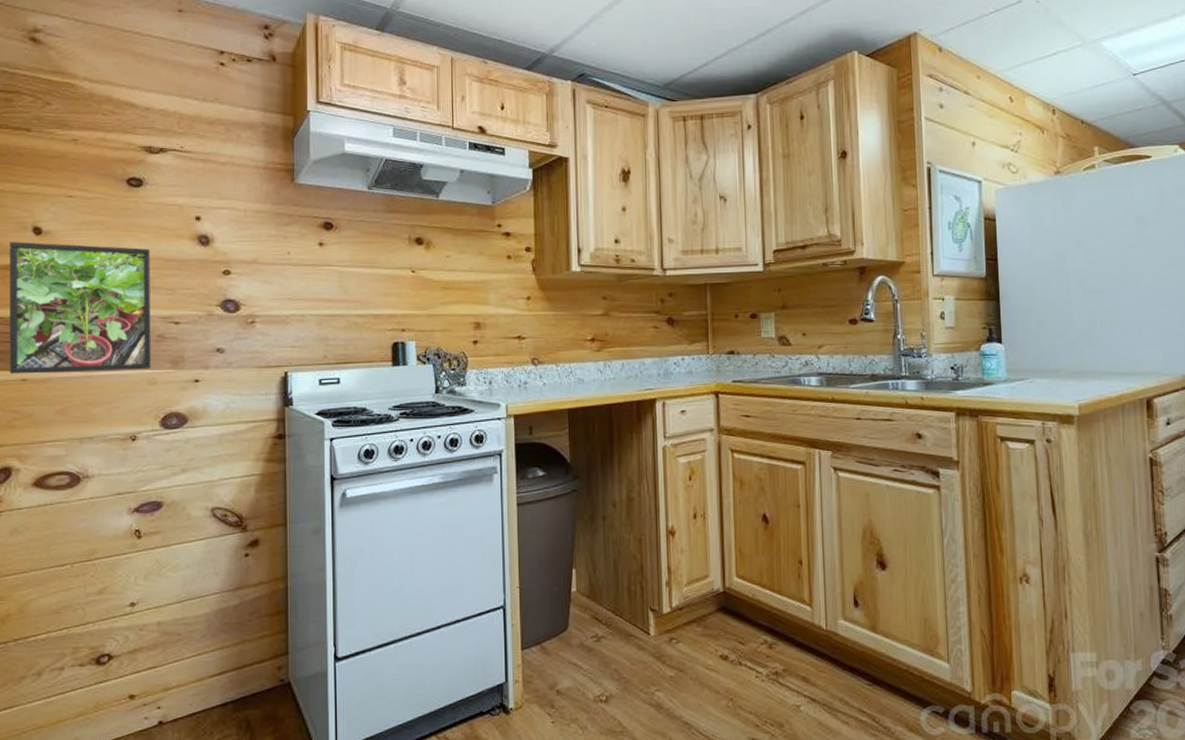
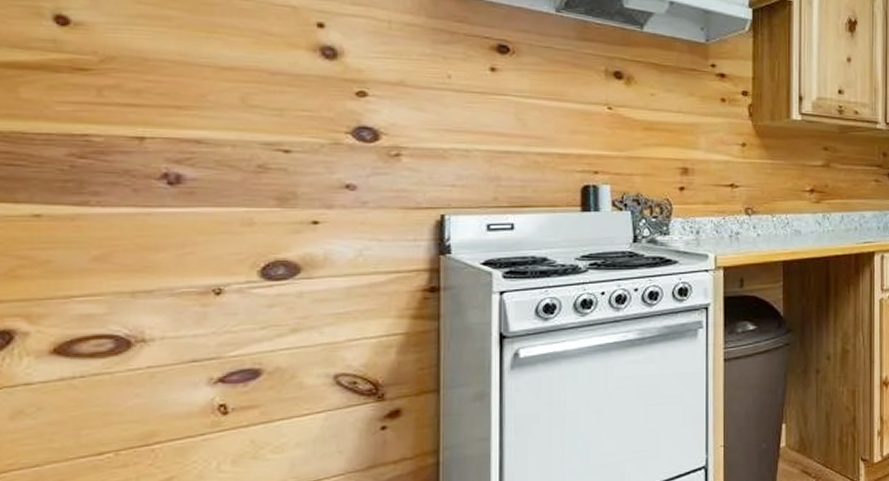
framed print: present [9,241,151,374] -> none [11,31,248,208]

